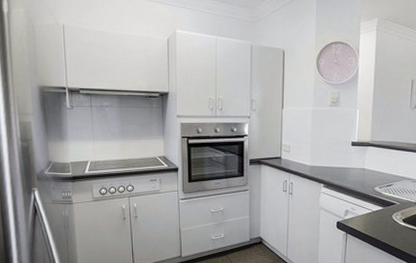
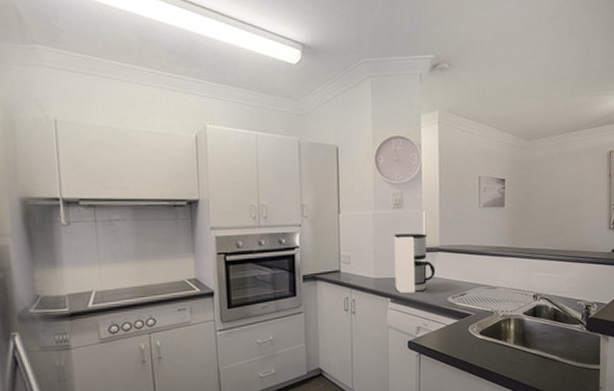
coffee maker: none [328,129,366,181] -> present [393,233,436,294]

